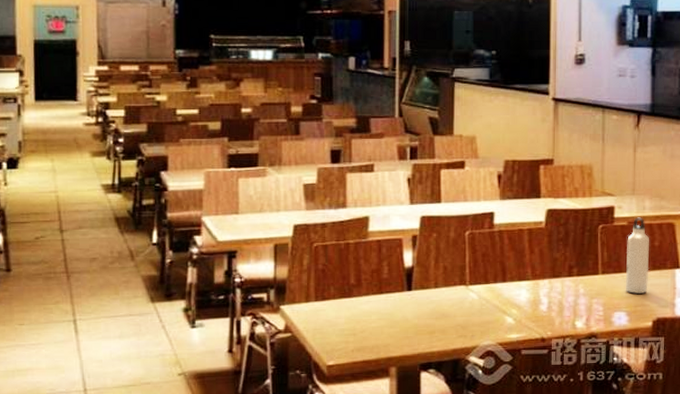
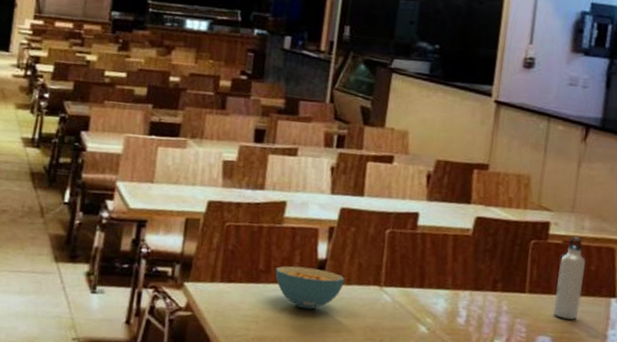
cereal bowl: none [366,276,432,316] -> present [275,266,345,310]

